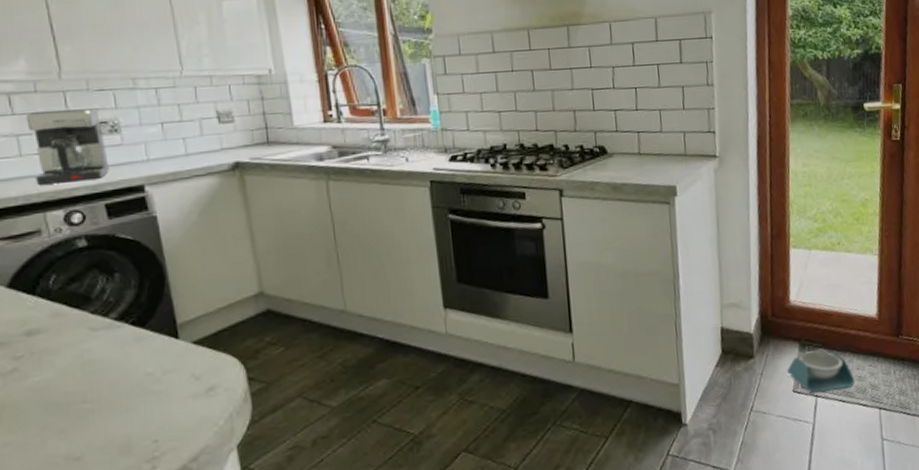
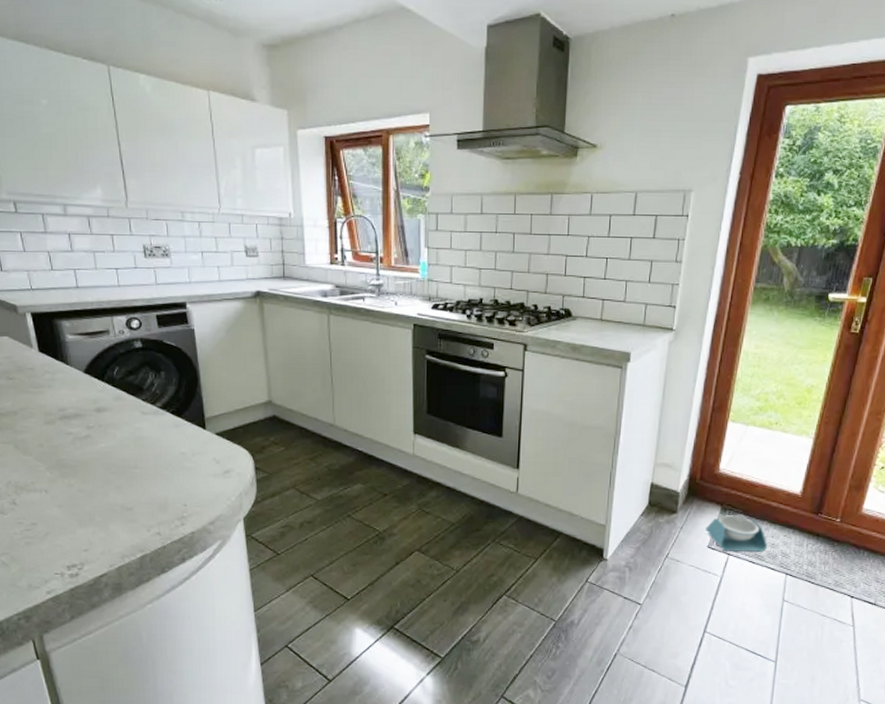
coffee maker: present [26,108,109,185] -> none [101,233,161,295]

